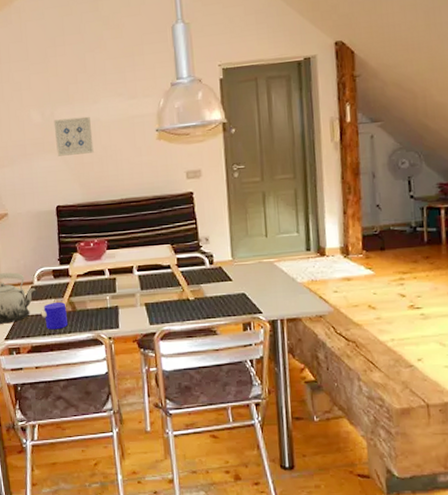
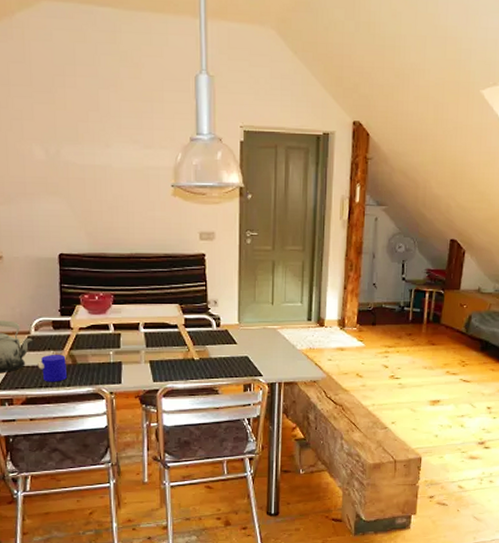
wall art: present [53,116,94,156] -> none [59,159,103,201]

